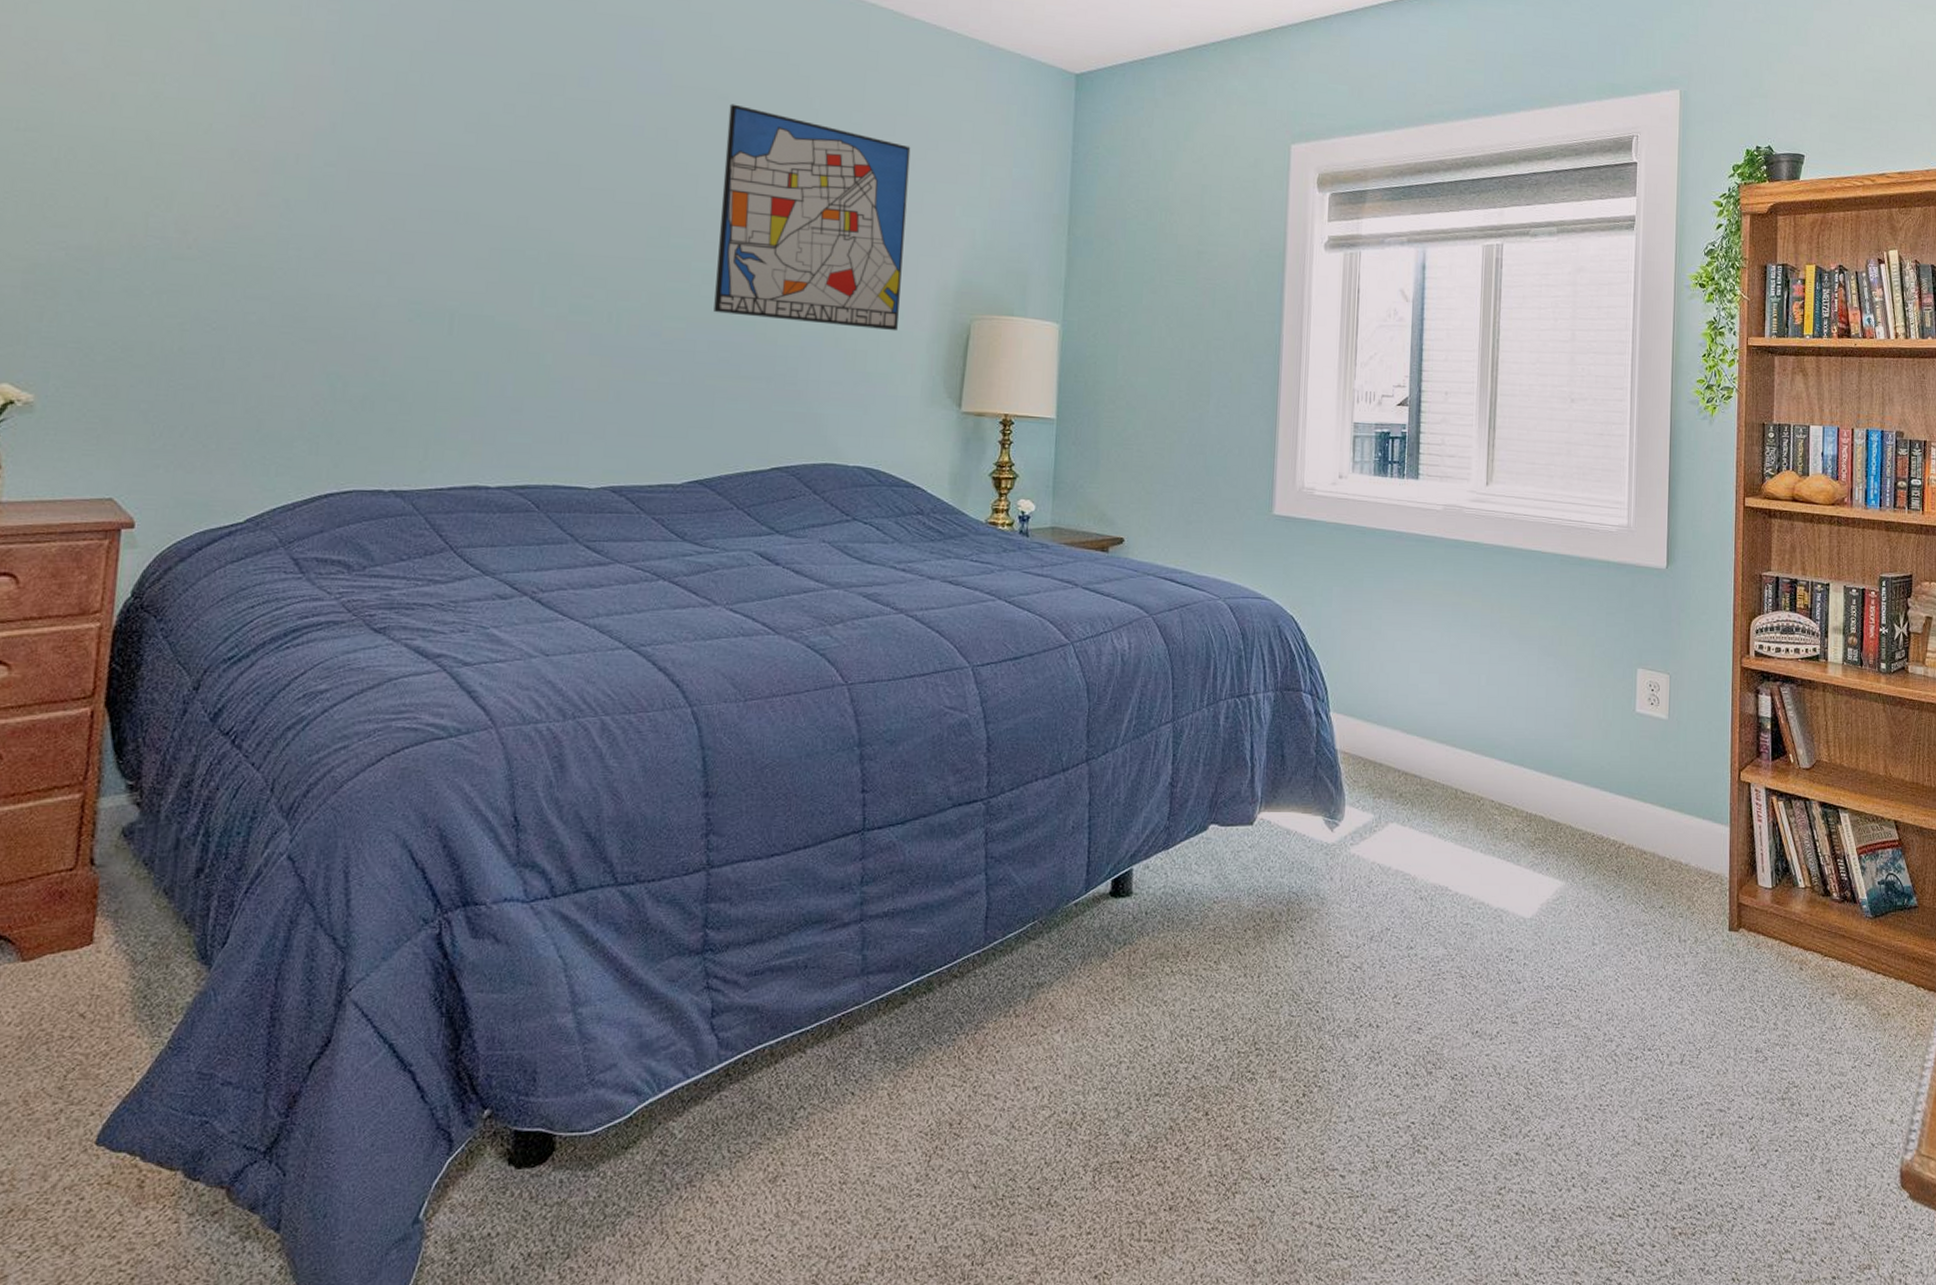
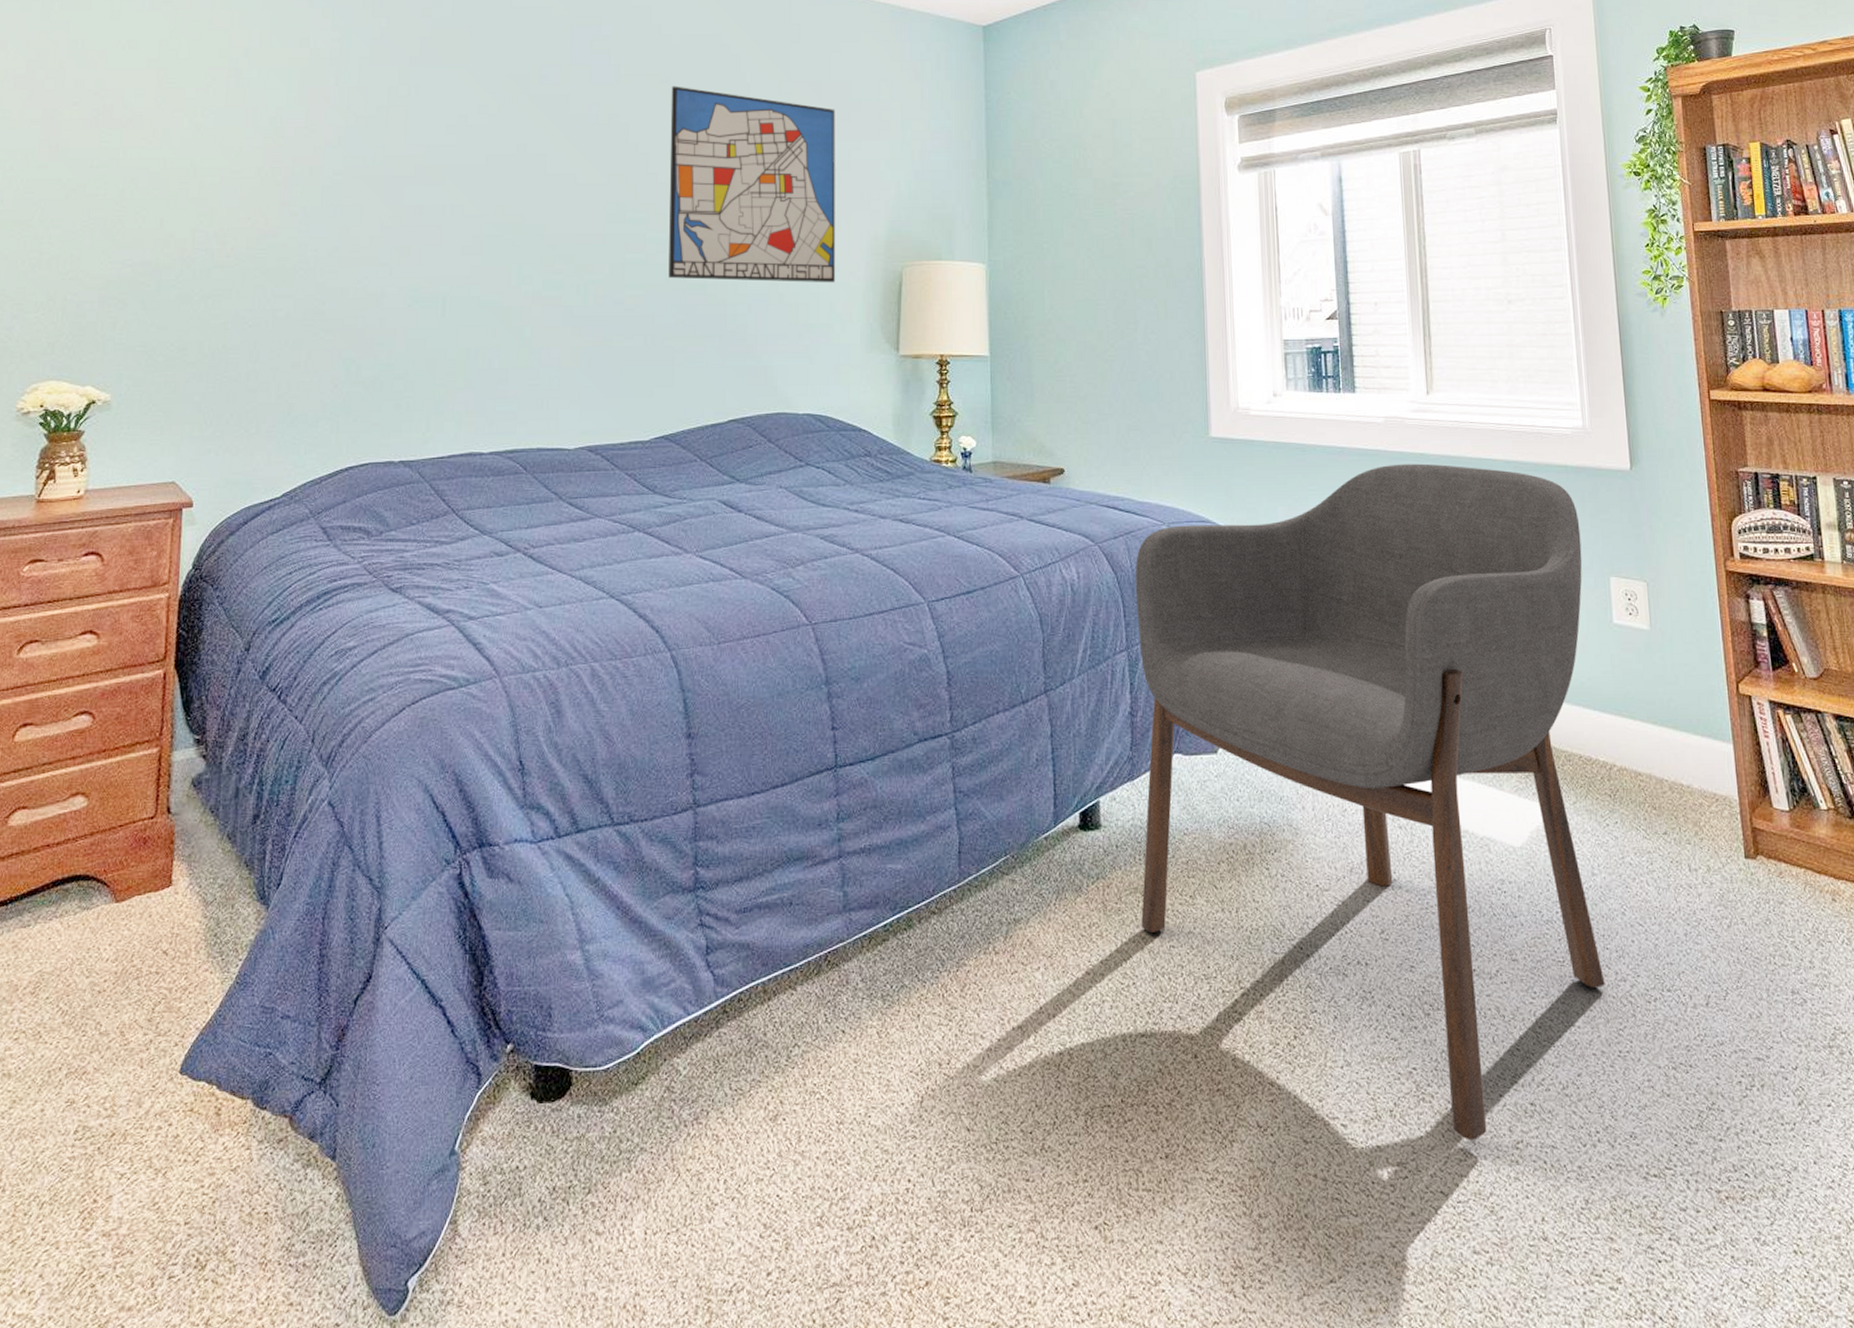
armchair: none [1164,551,1615,1188] -> present [1135,463,1605,1141]

